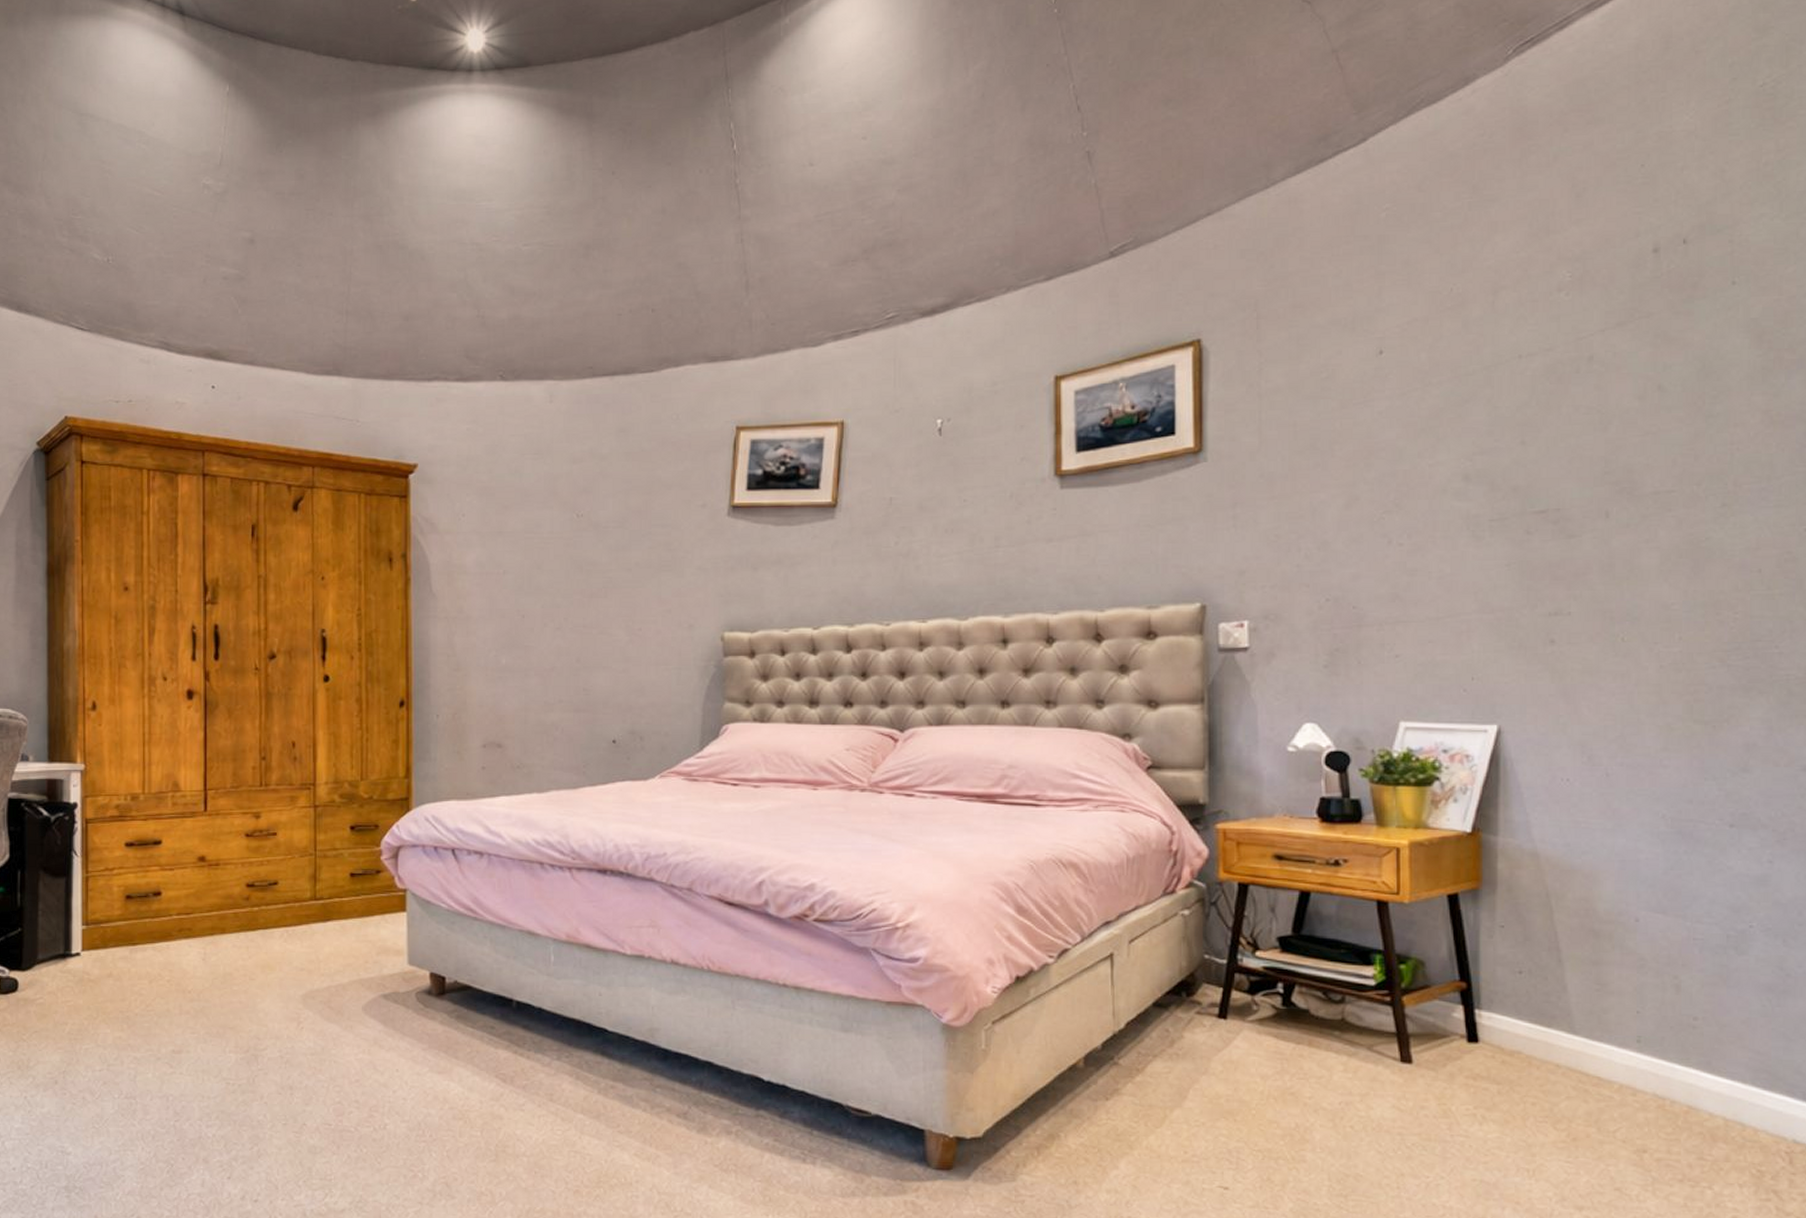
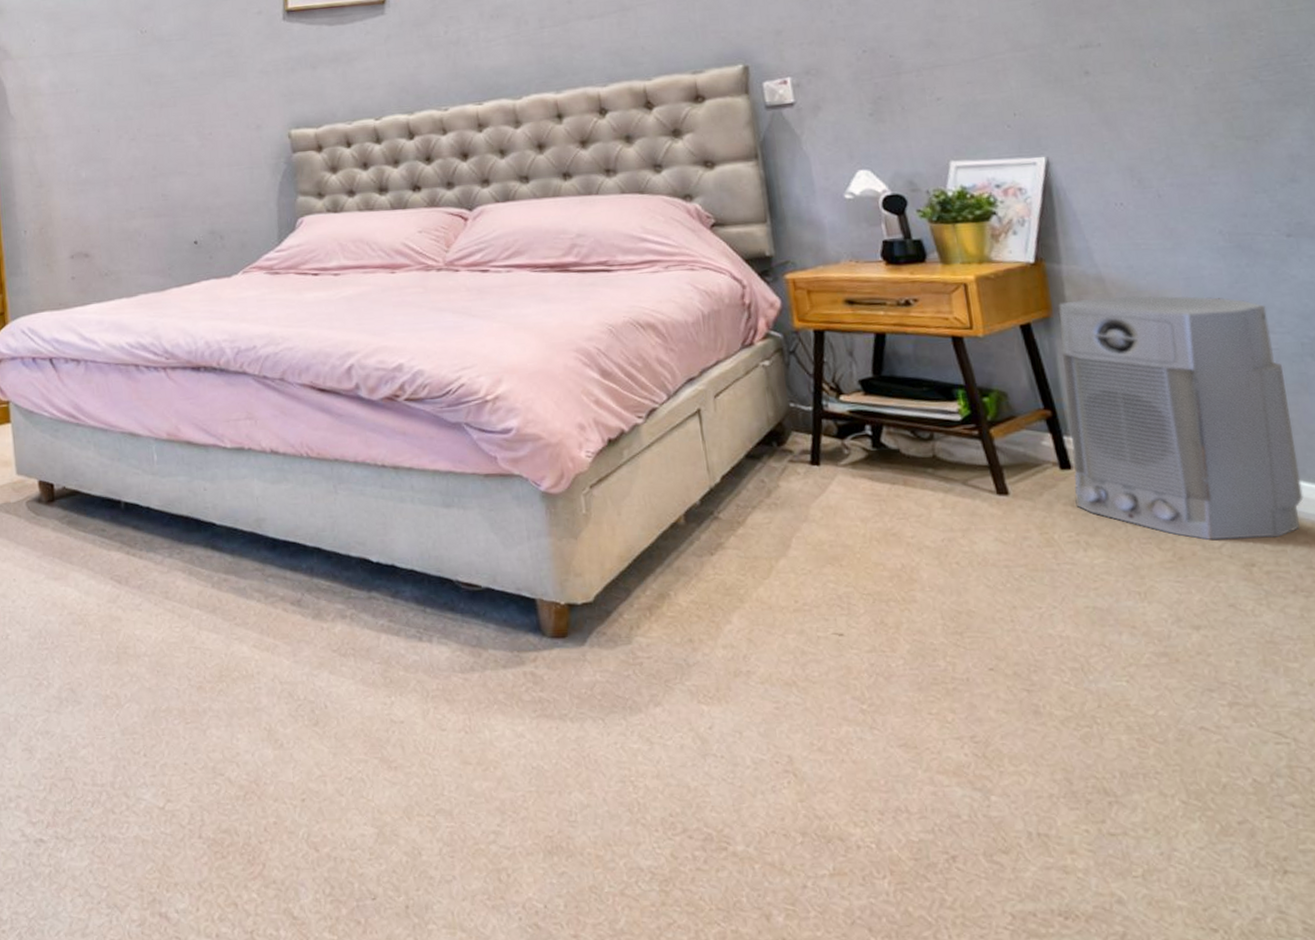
air purifier: none [1478,873,1705,1126] -> present [1058,295,1304,541]

